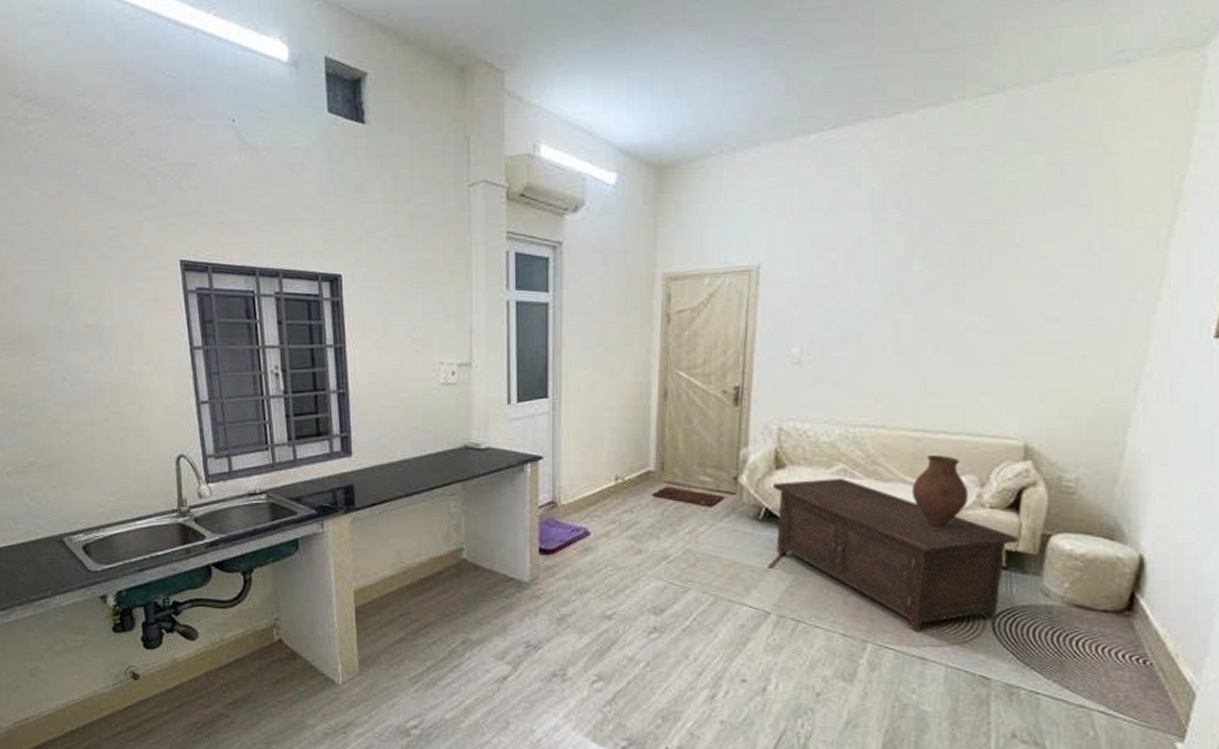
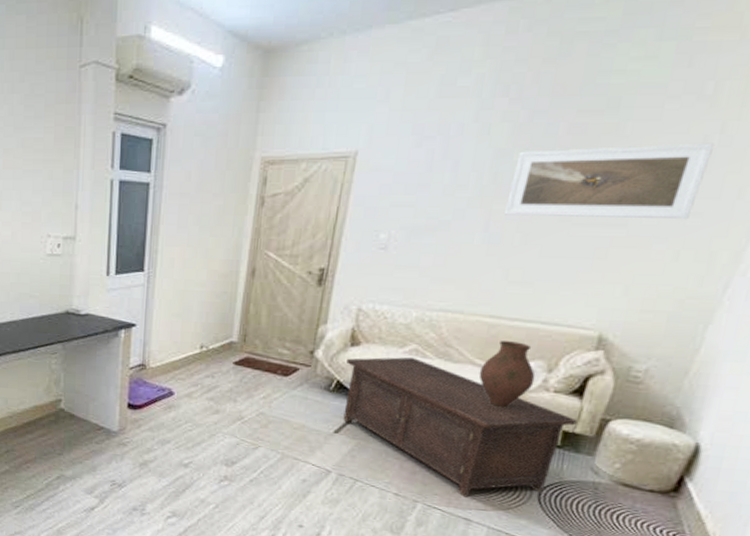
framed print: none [912,248,1098,325] -> present [503,143,714,220]

